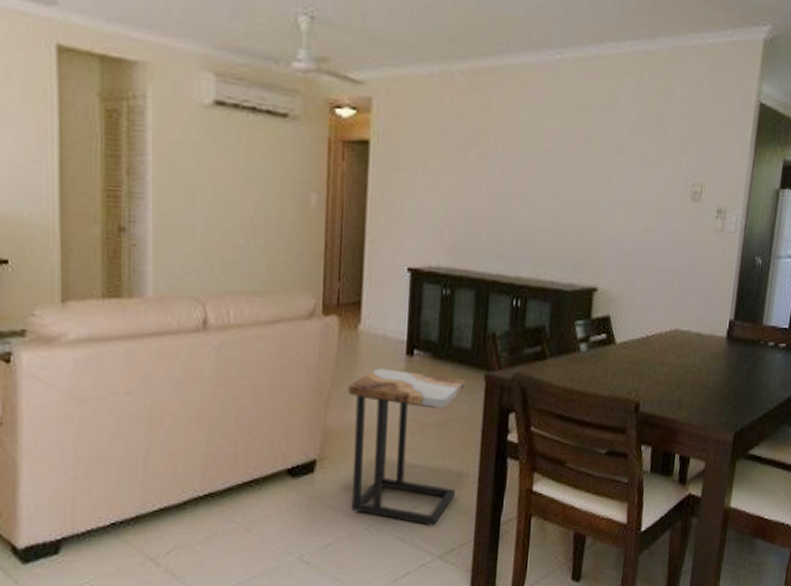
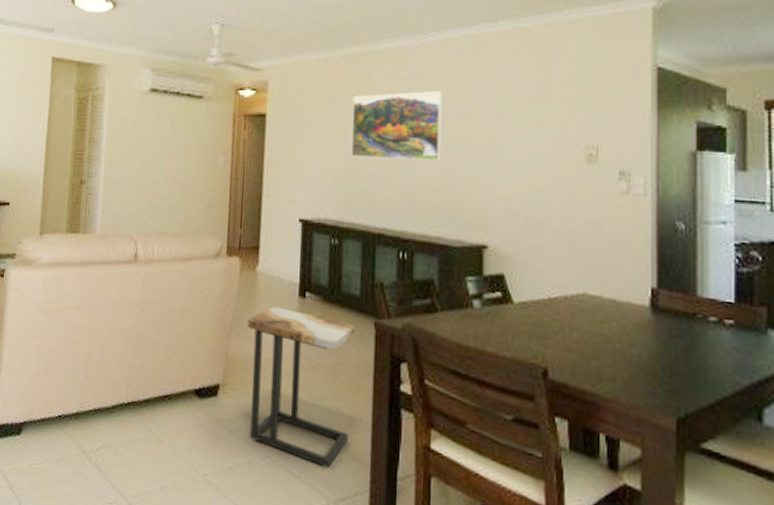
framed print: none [466,118,566,199] -> present [351,90,443,161]

